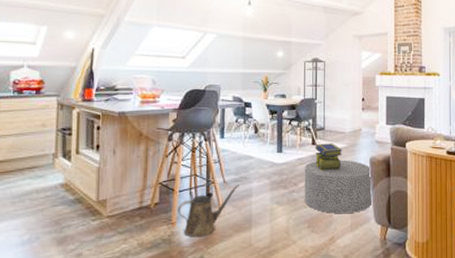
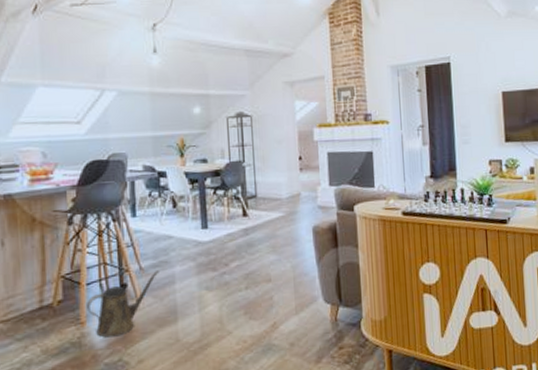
ottoman: present [304,159,372,214] -> none [235,231,318,296]
stack of books: present [315,143,343,170] -> none [247,212,281,246]

